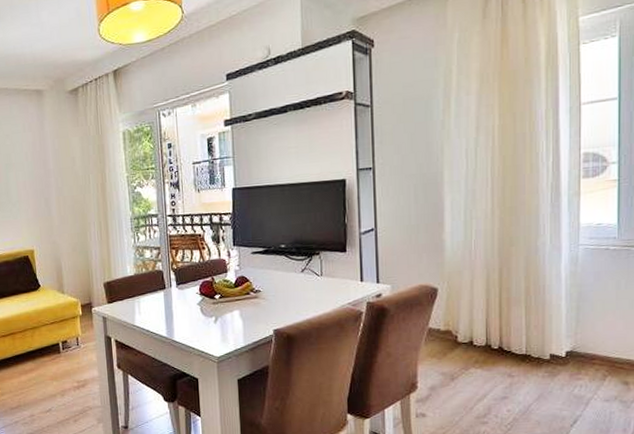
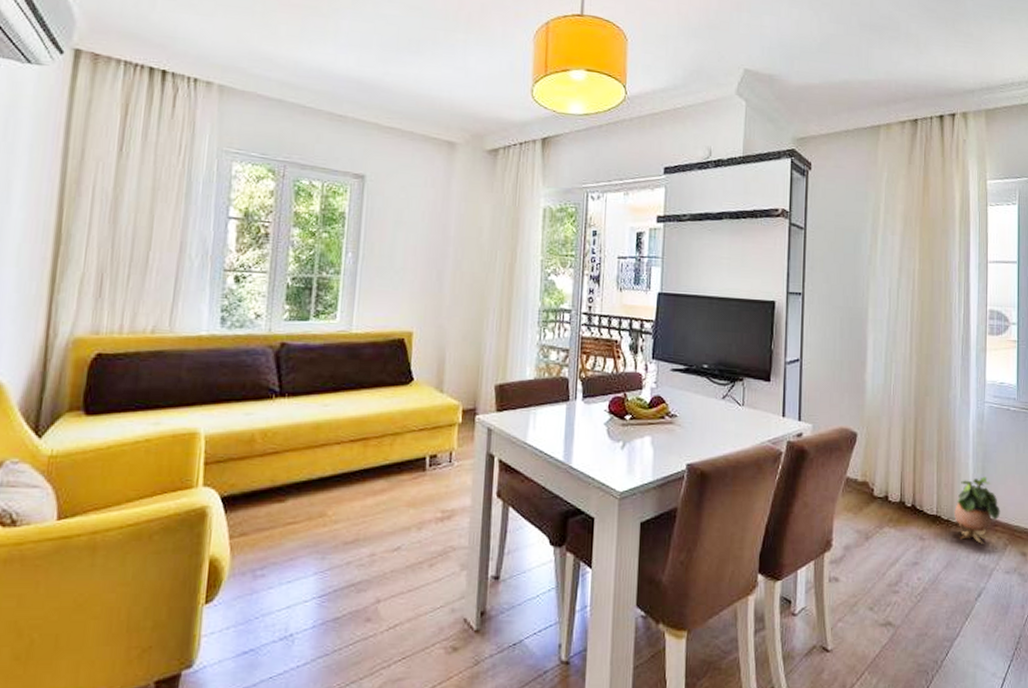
potted plant: none [546,315,598,377] -> present [954,476,1000,544]

